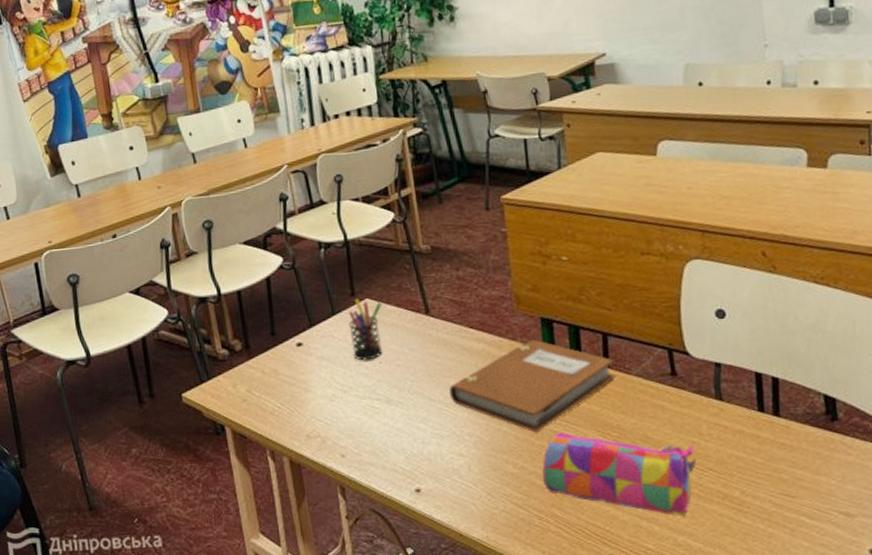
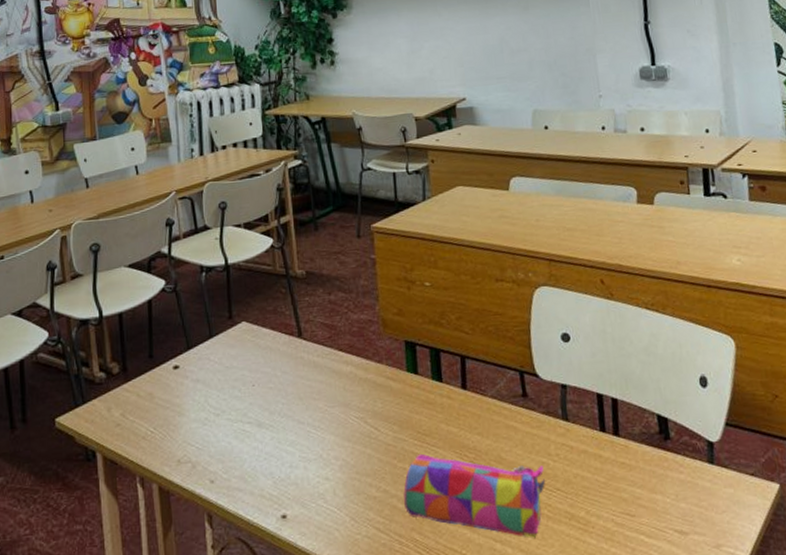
pen holder: present [348,298,382,361] -> none [224,321,258,384]
notebook: present [449,339,616,433] -> none [318,362,473,455]

